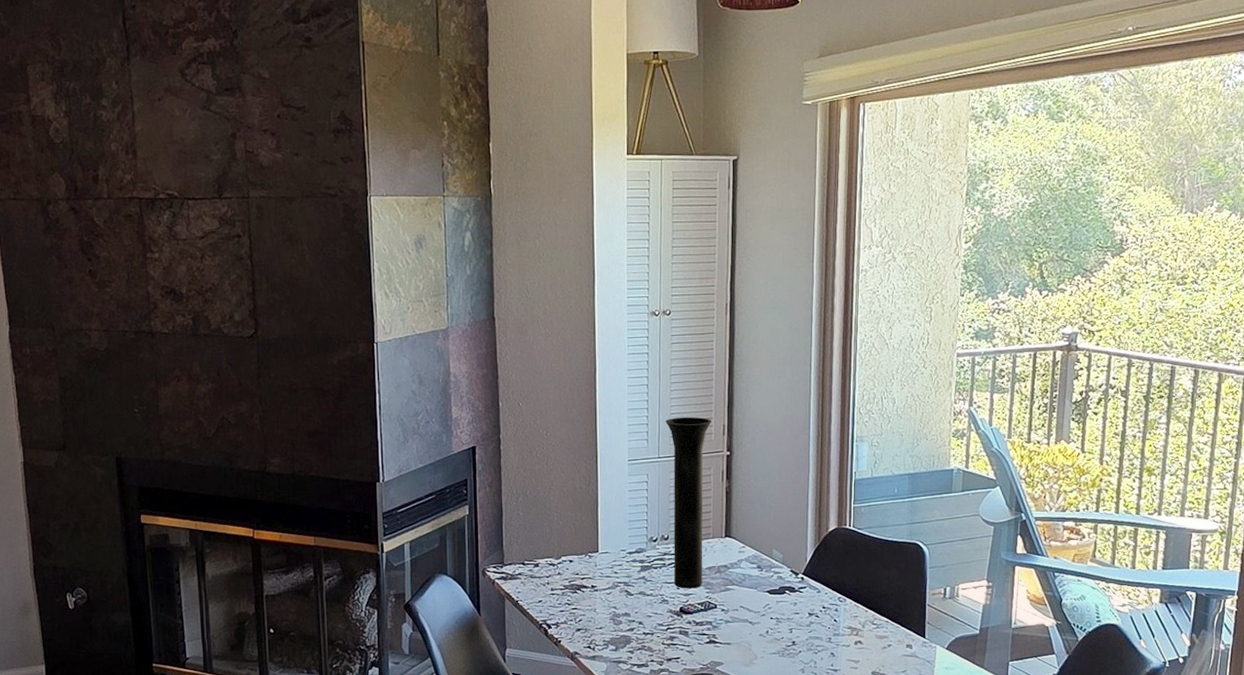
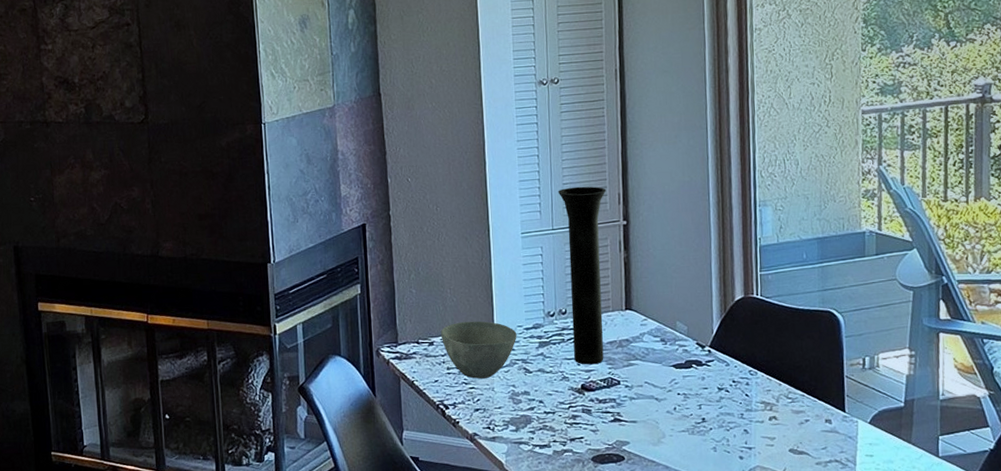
bowl: none [546,544,620,601] -> present [440,321,517,379]

